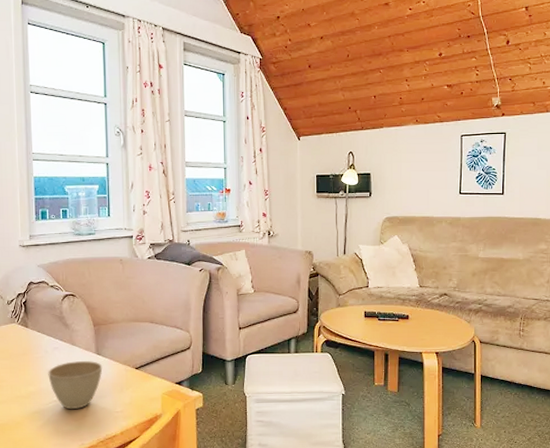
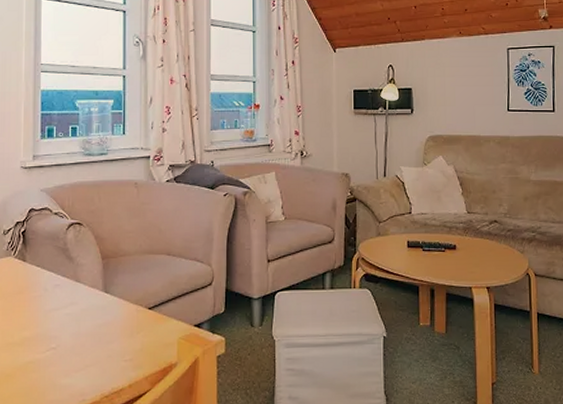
cup: present [48,361,103,409] -> none [46,300,111,358]

